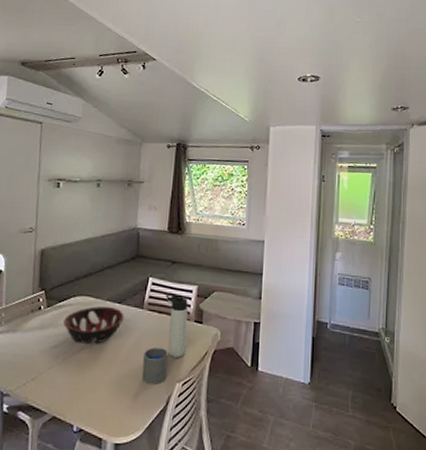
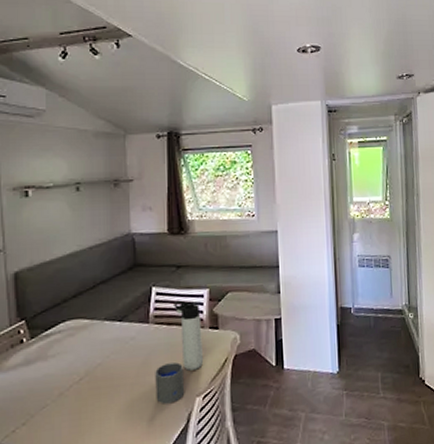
decorative bowl: present [63,306,124,344] -> none [54,326,128,373]

